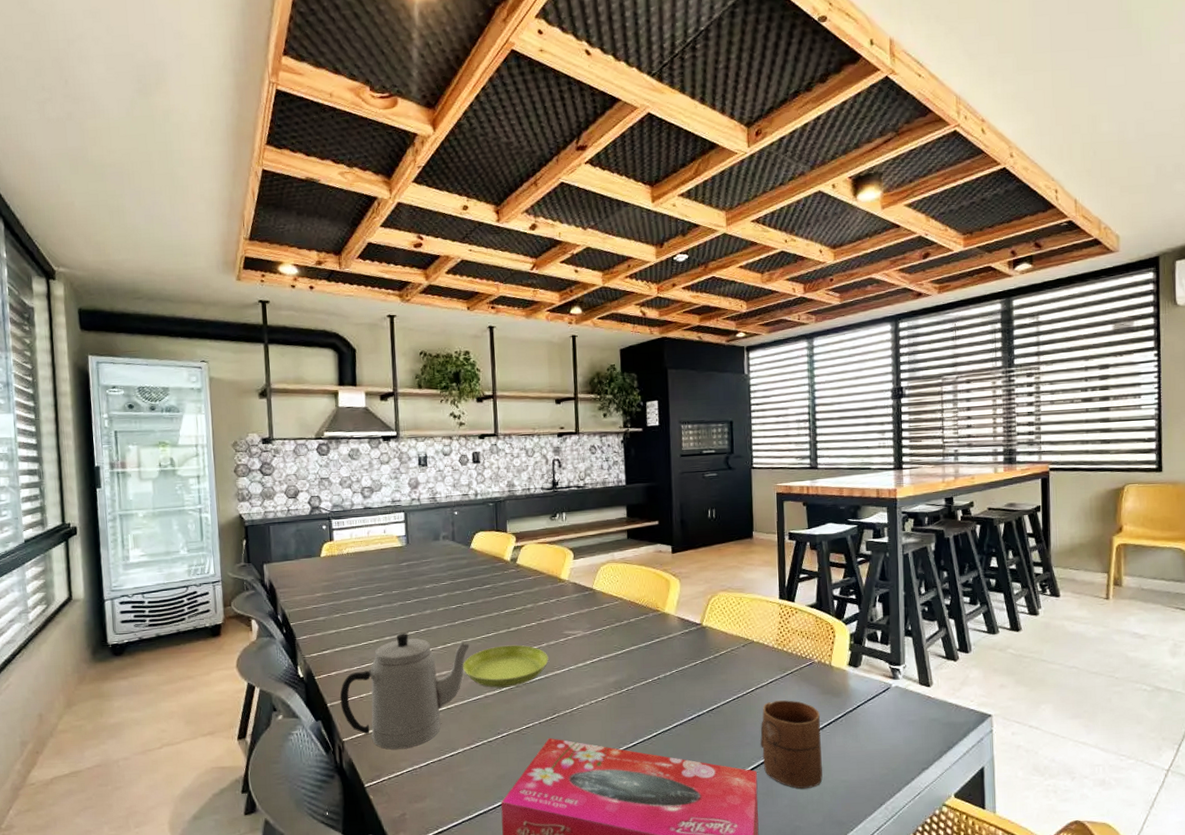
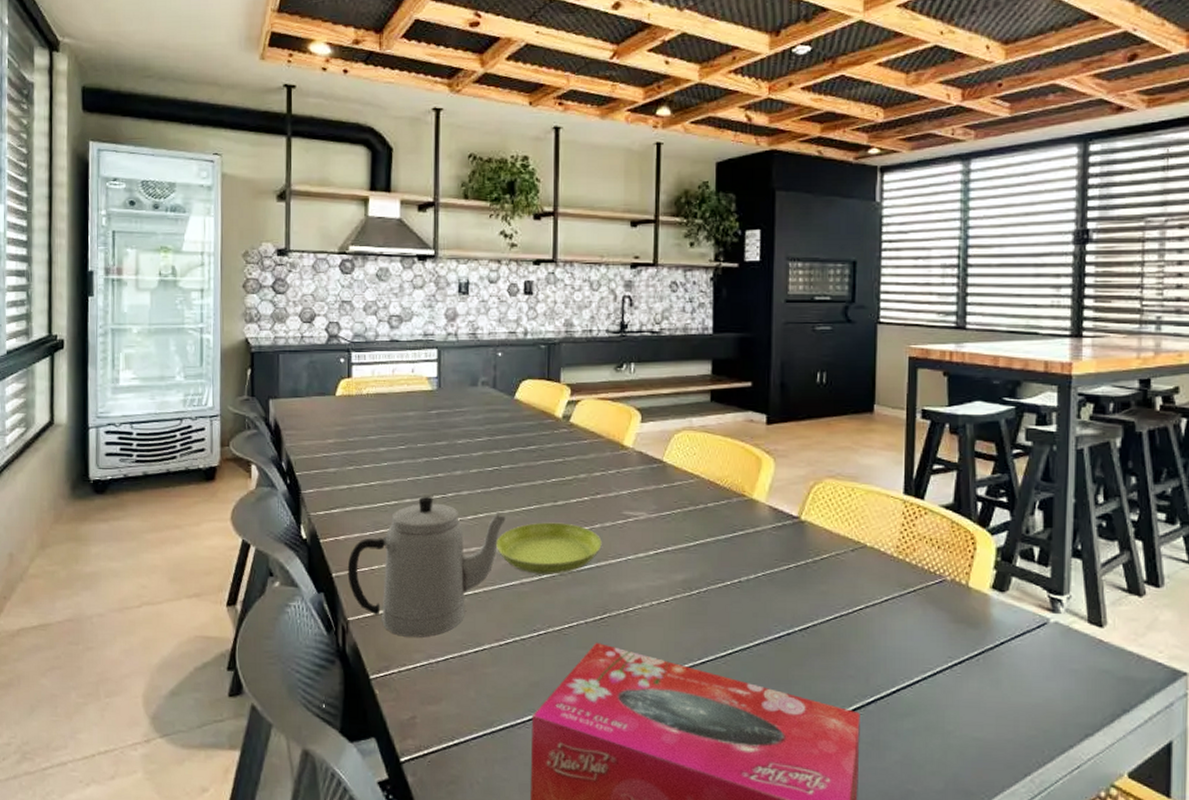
cup: present [760,700,823,789] -> none [866,625,950,743]

